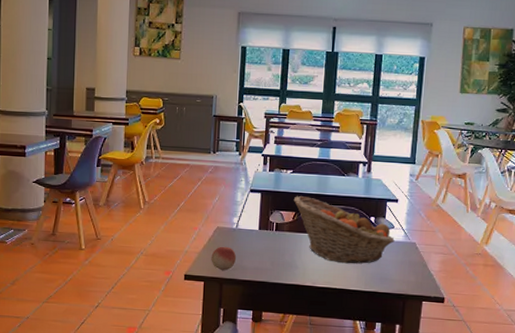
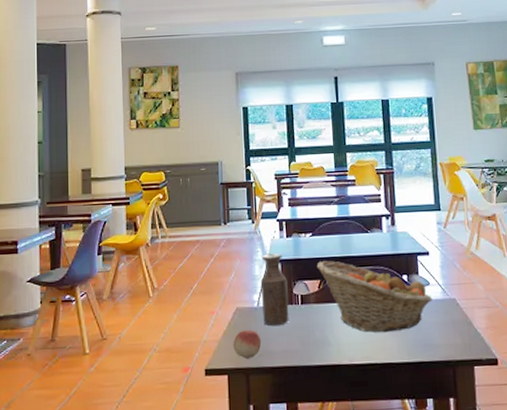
bottle: none [240,184,265,247] -> present [260,253,289,326]

